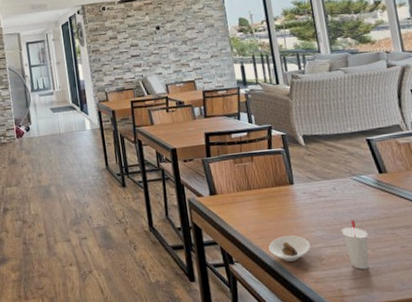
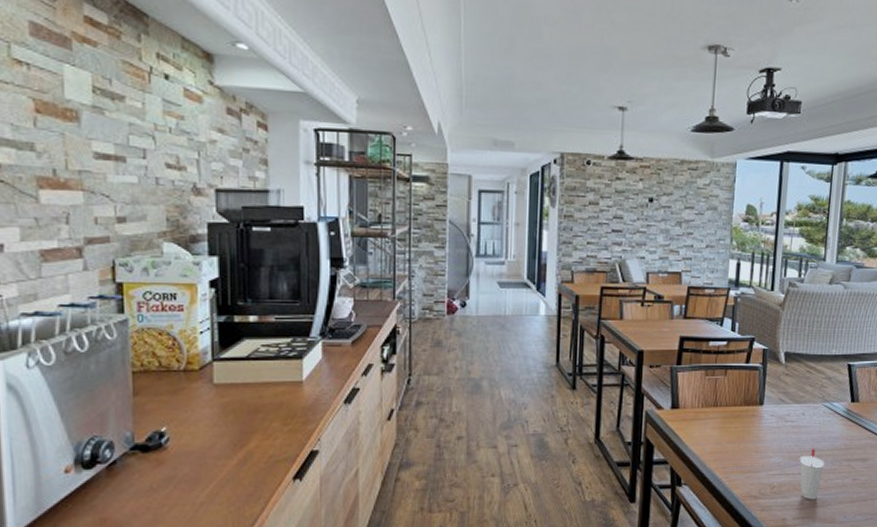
saucer: present [268,235,310,262] -> none [722,459,765,487]

